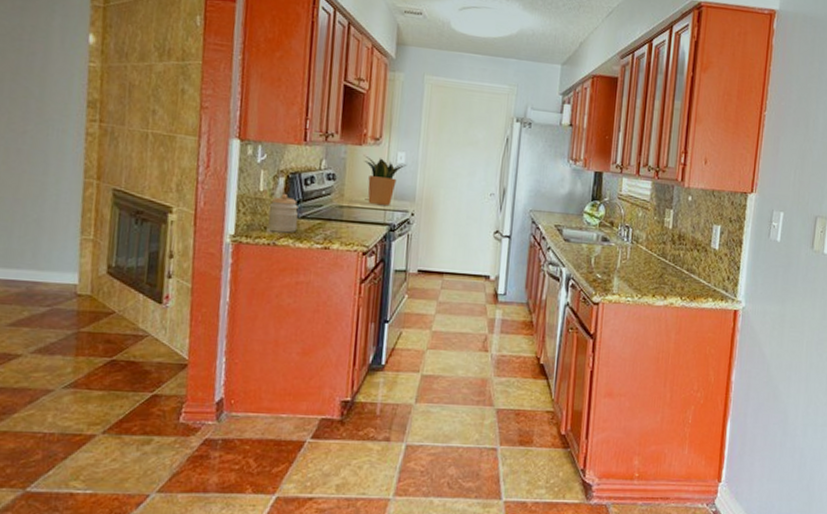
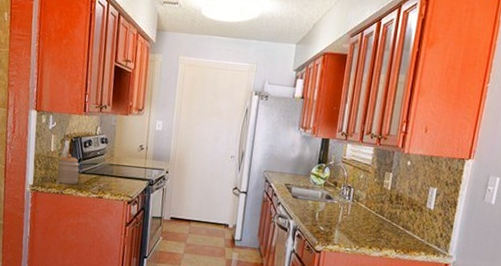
potted plant: present [363,155,407,207] -> none [129,123,164,165]

